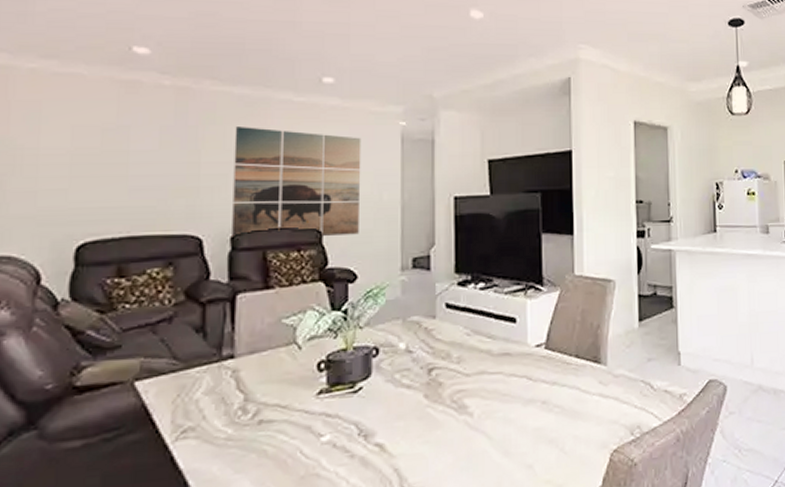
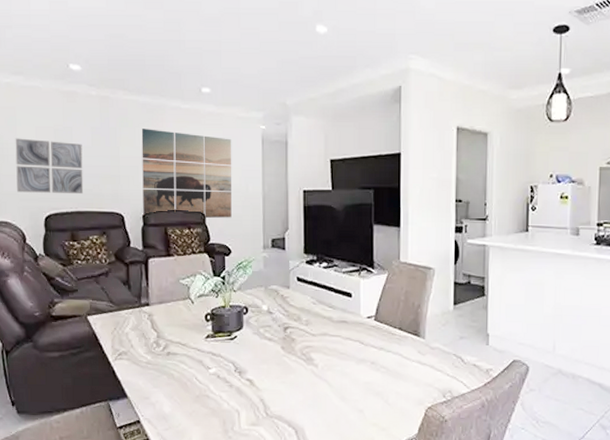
wall art: none [33,141,144,215] -> present [15,138,84,195]

